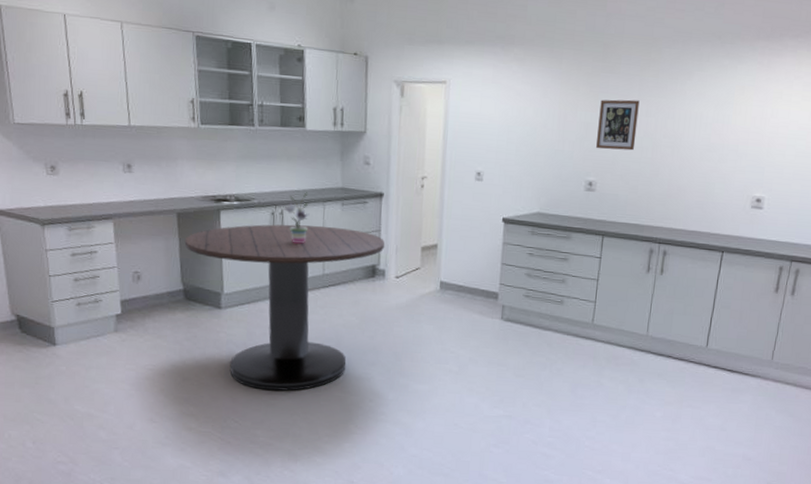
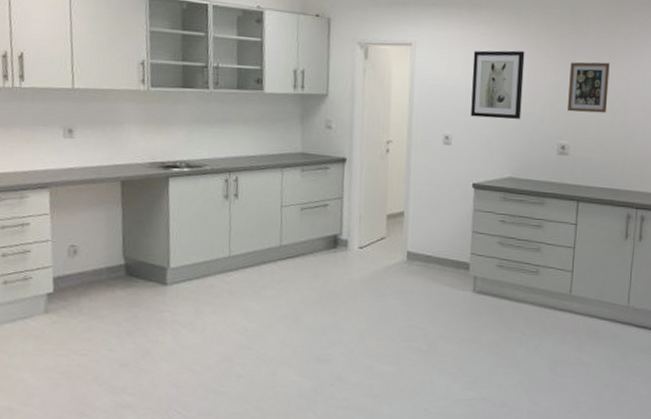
dining table: present [184,224,385,391] -> none [128,192,348,377]
potted plant: present [284,192,310,244] -> none [238,158,267,213]
wall art: none [502,88,556,157] -> present [470,50,525,120]

